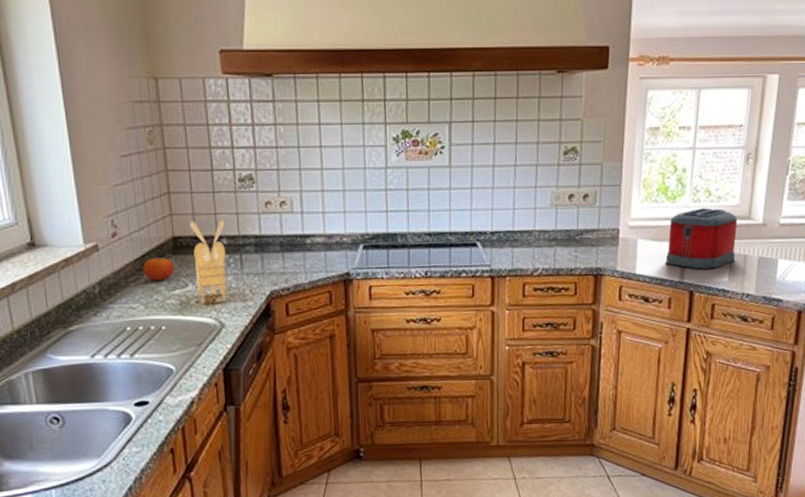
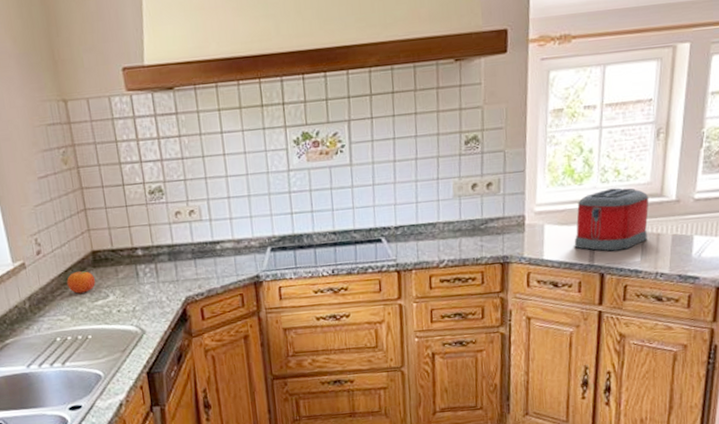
utensil holder: present [189,218,226,304] -> none [105,230,145,313]

